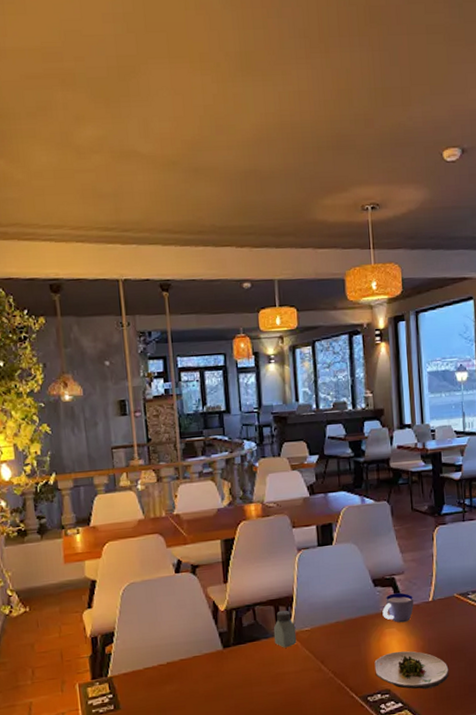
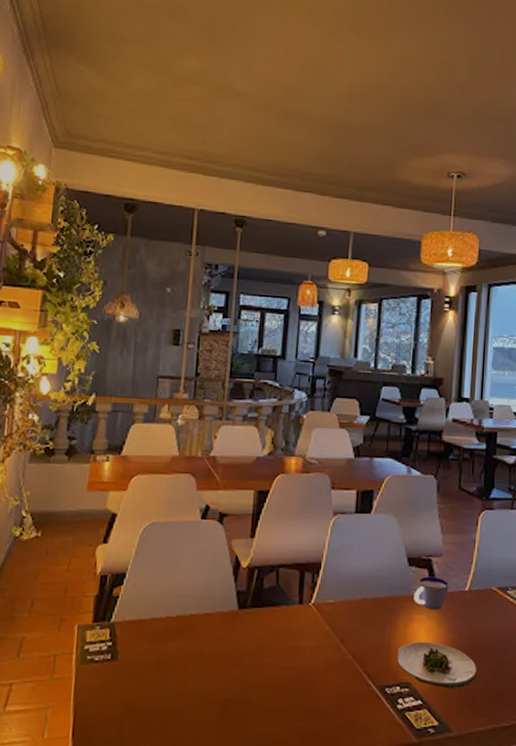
saltshaker: present [273,610,297,648] -> none [294,577,319,619]

